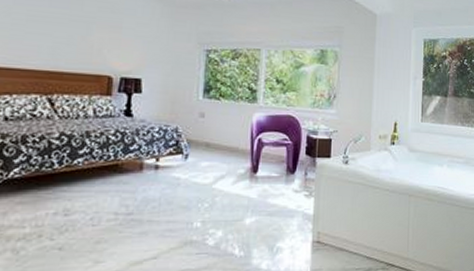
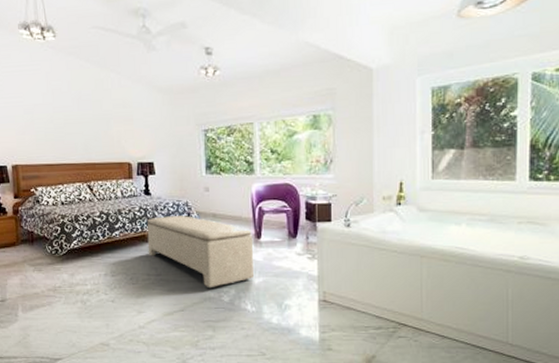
bench: none [119,143,249,229] -> present [146,216,254,287]

